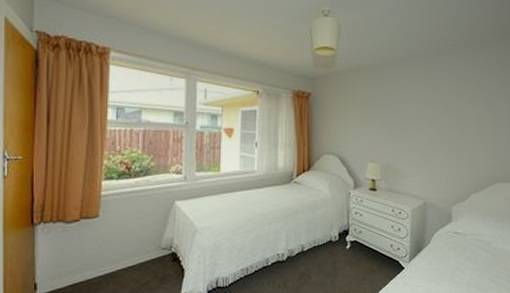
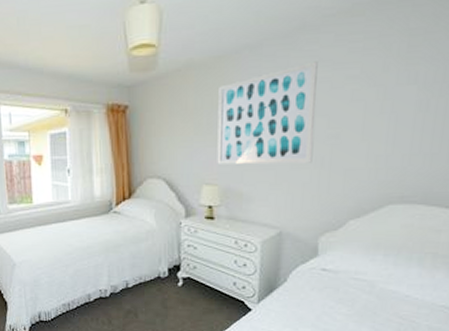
wall art: none [379,75,448,149] -> present [217,61,318,165]

